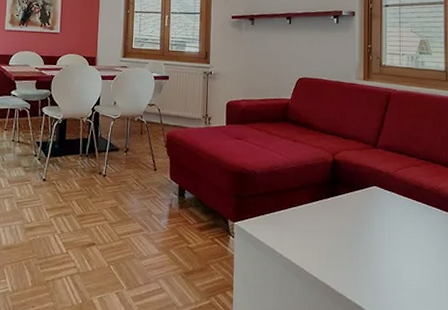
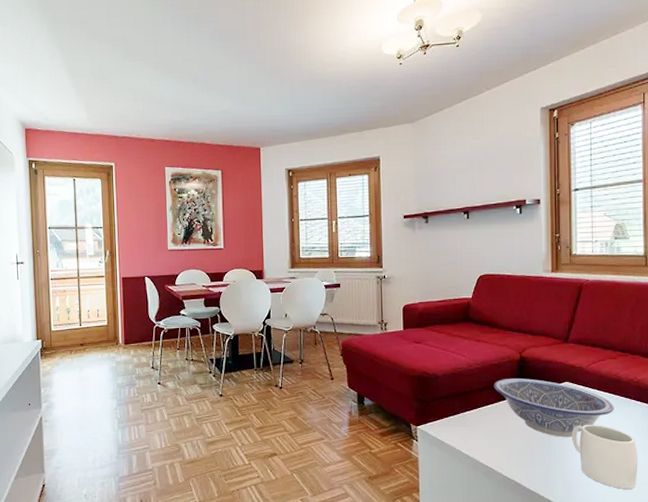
decorative bowl: none [307,179,417,241] -> present [493,378,614,437]
mug: none [378,229,438,296] -> present [571,424,638,489]

